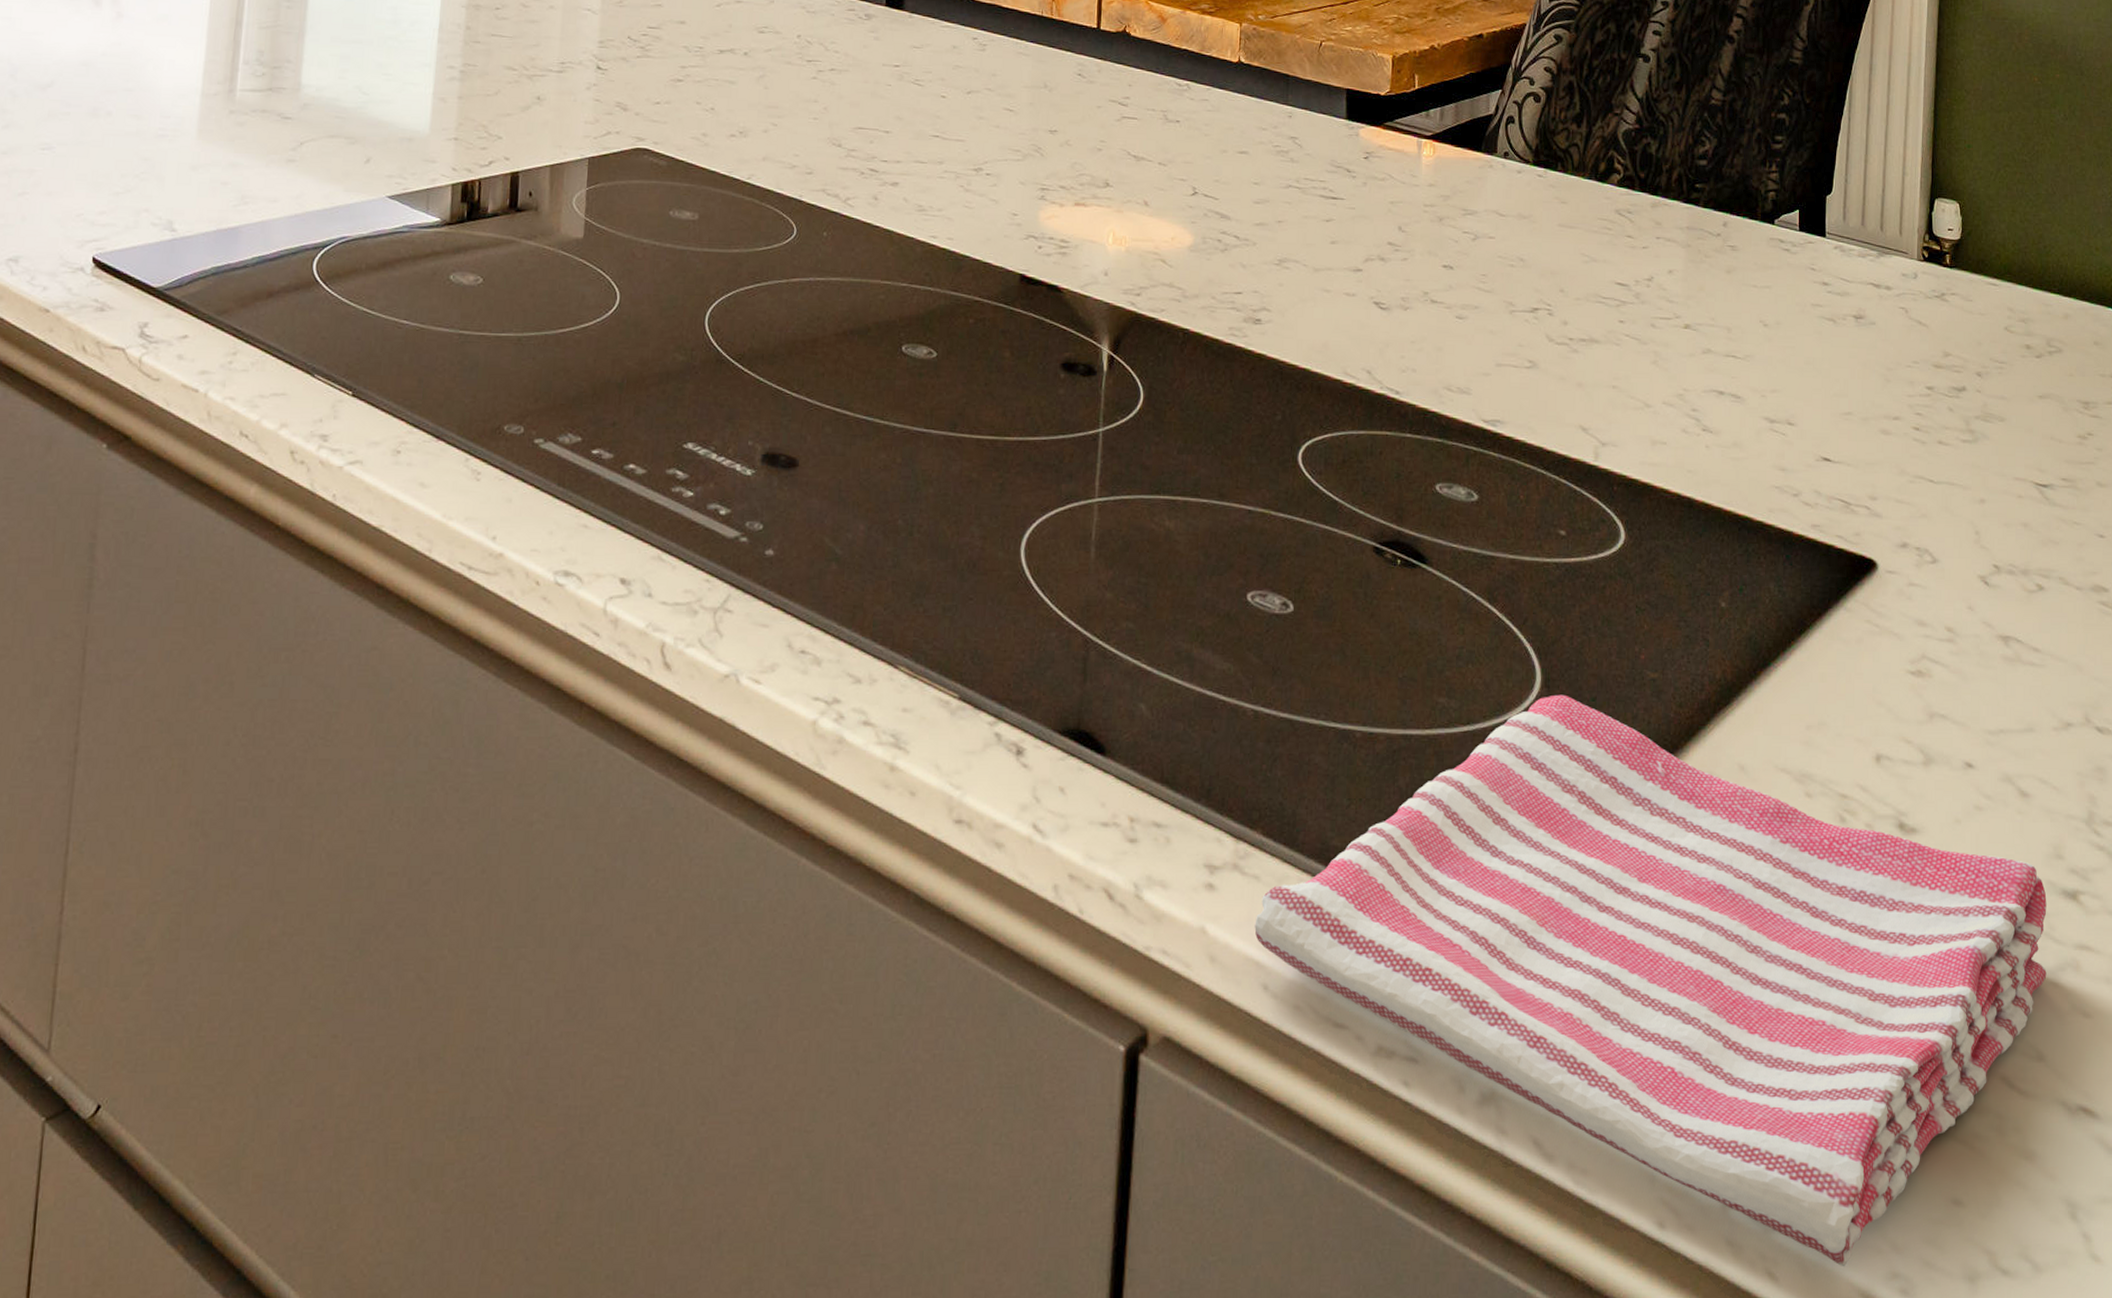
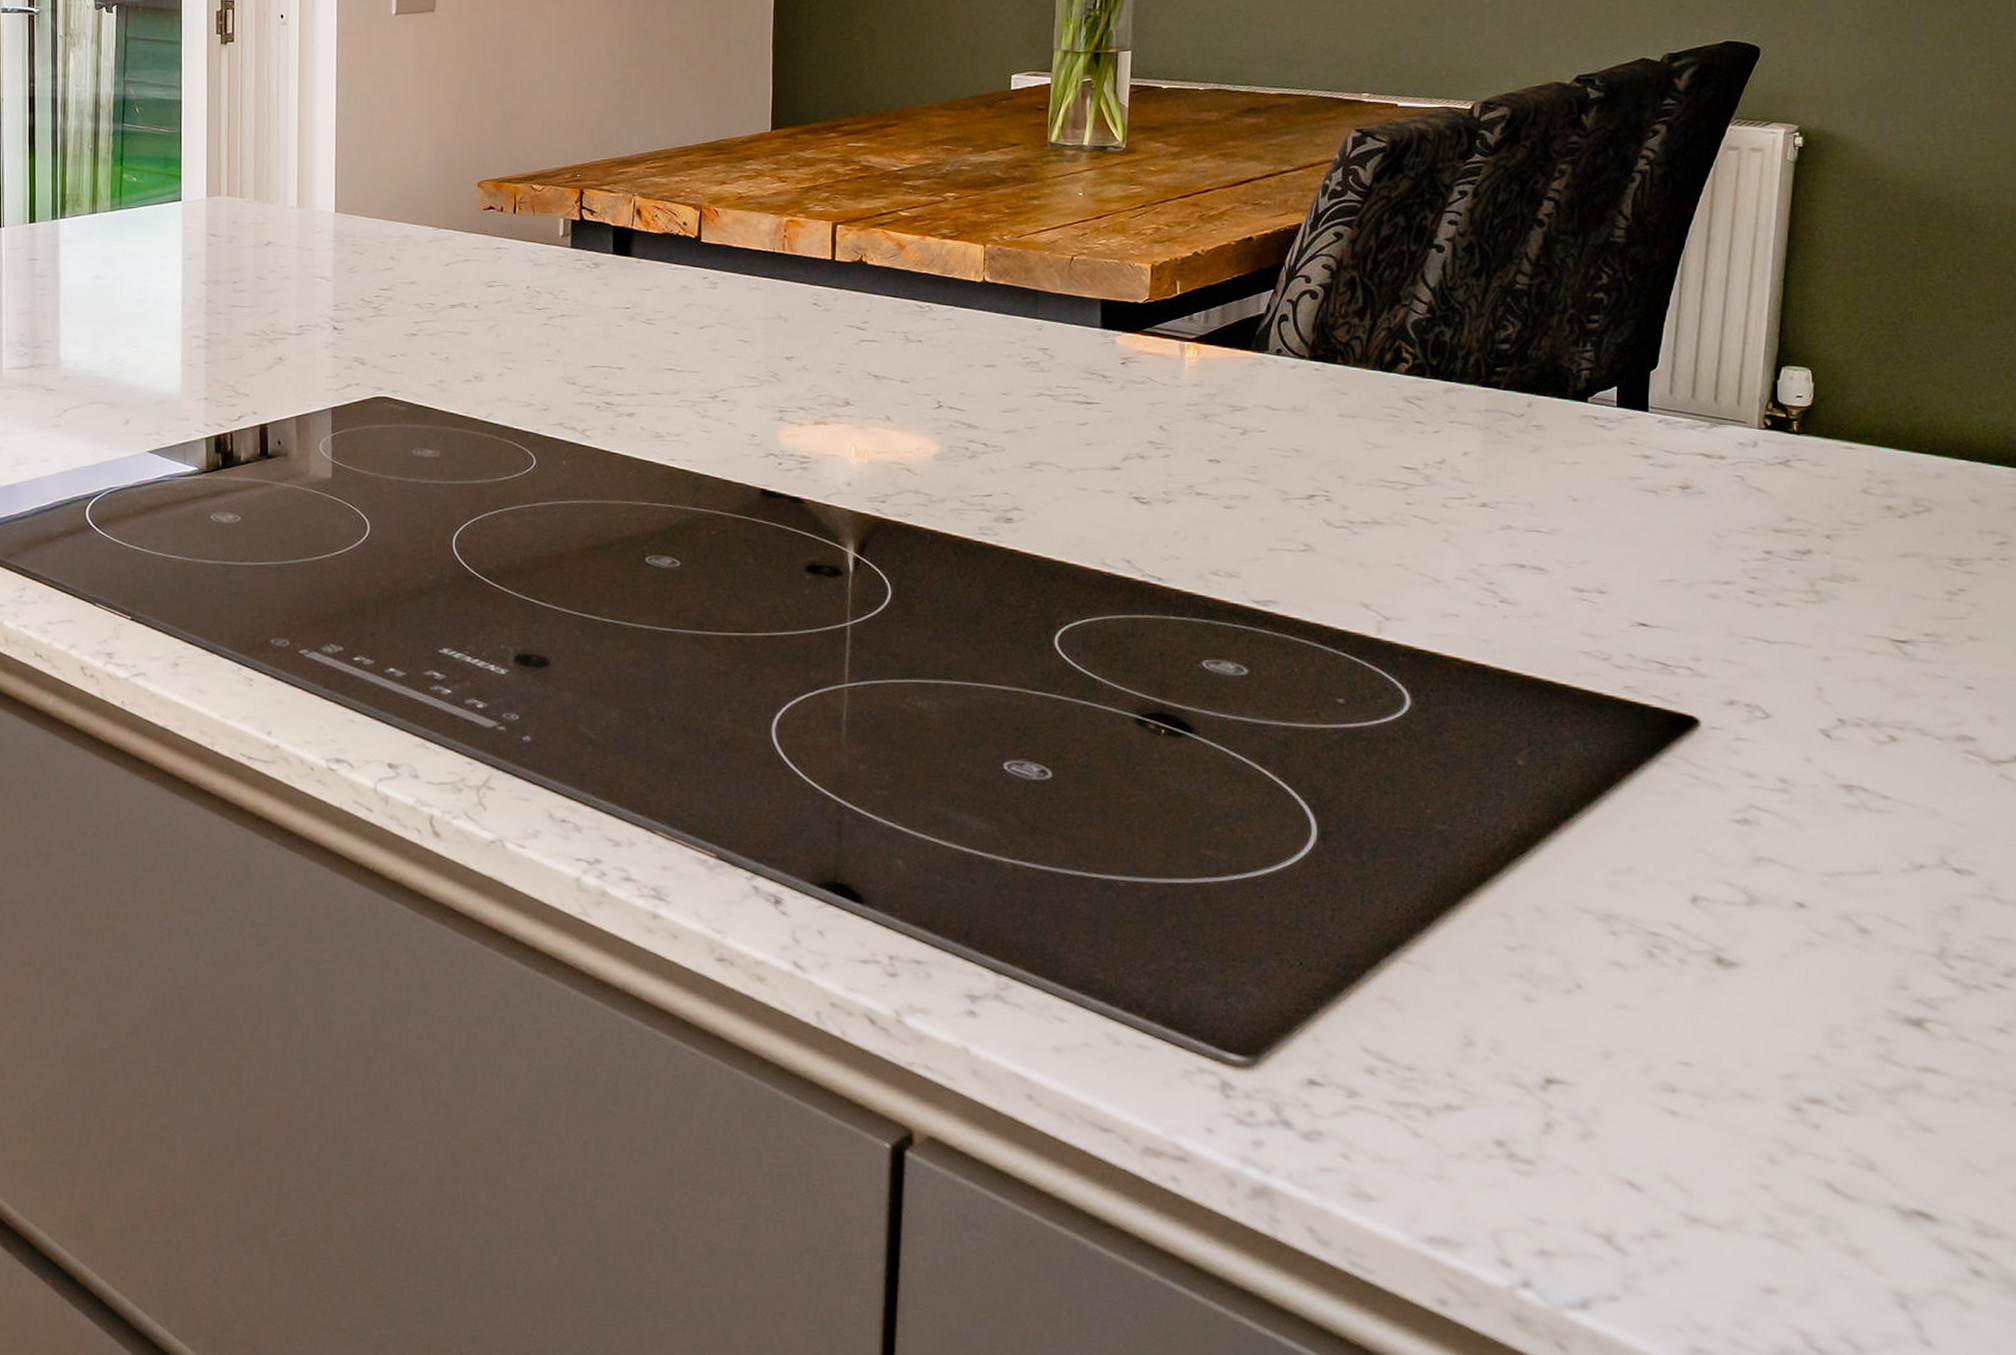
dish towel: present [1254,694,2047,1267] -> none [1017,846,1886,1342]

